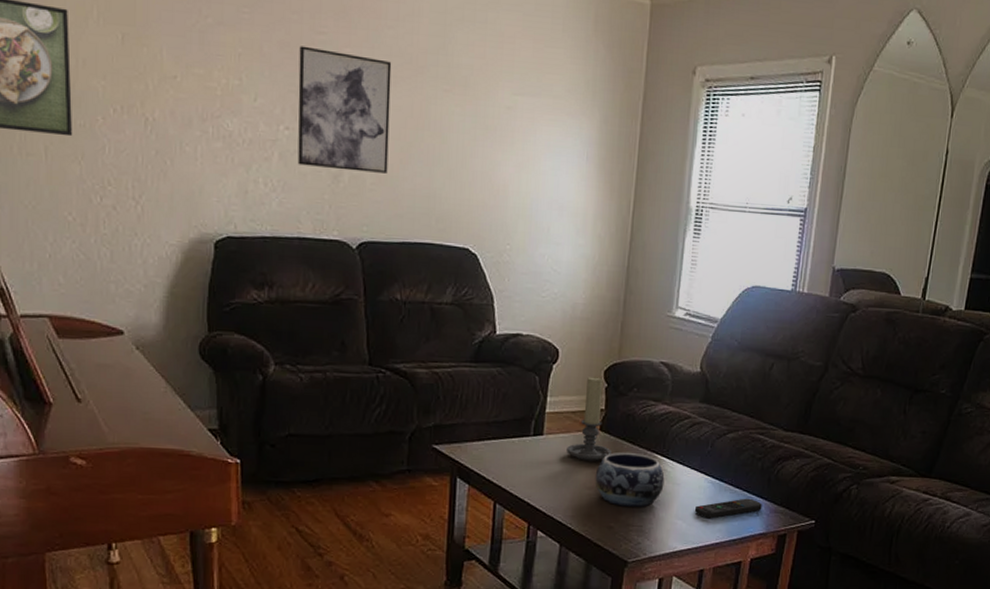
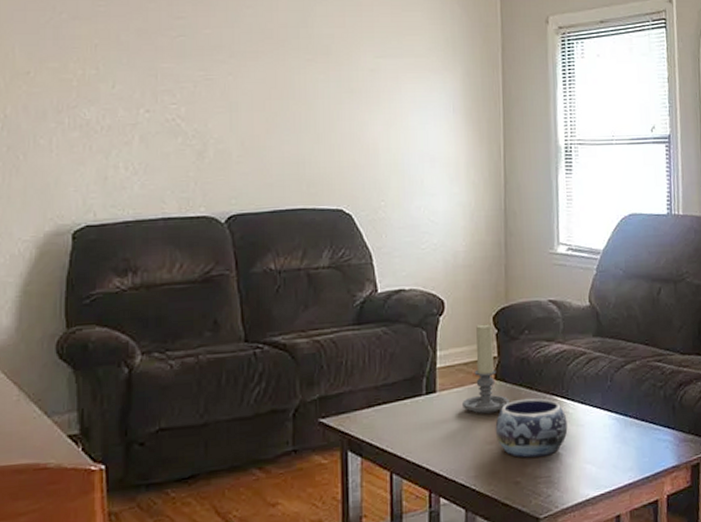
wall art: present [297,46,392,173] -> none [158,31,254,146]
remote control: present [694,498,762,519] -> none [602,430,671,459]

